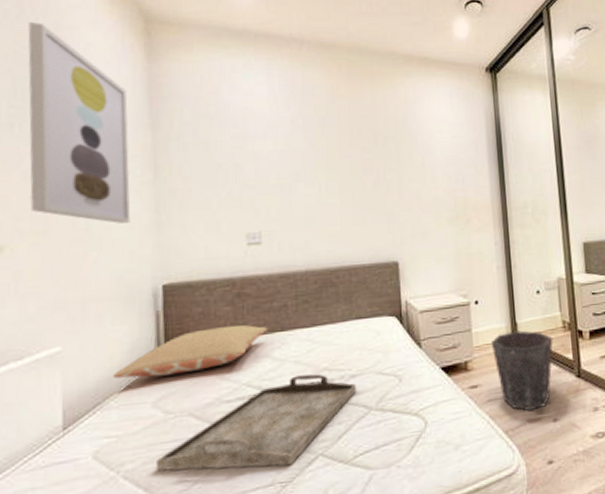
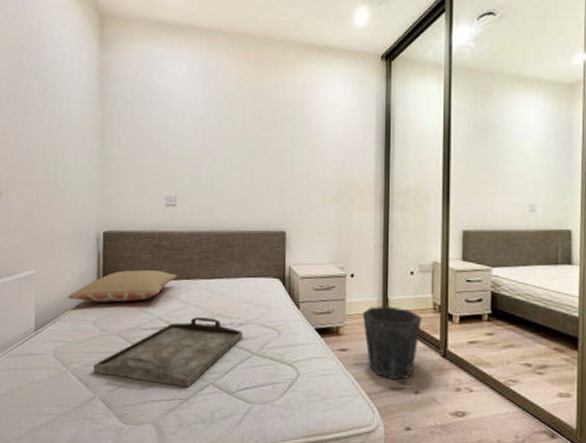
wall art: present [28,22,131,223] -> none [19,20,85,181]

